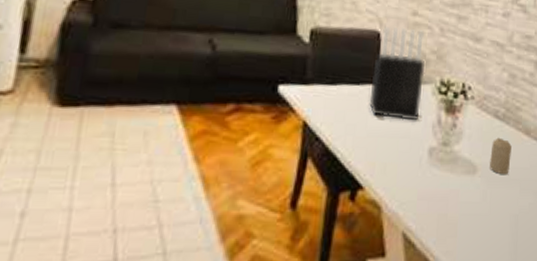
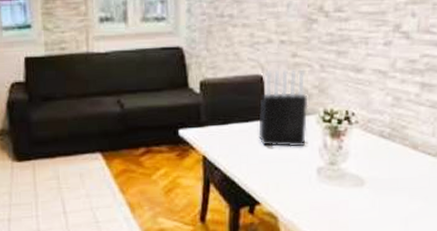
candle: present [490,137,512,174] -> none [377,154,399,185]

